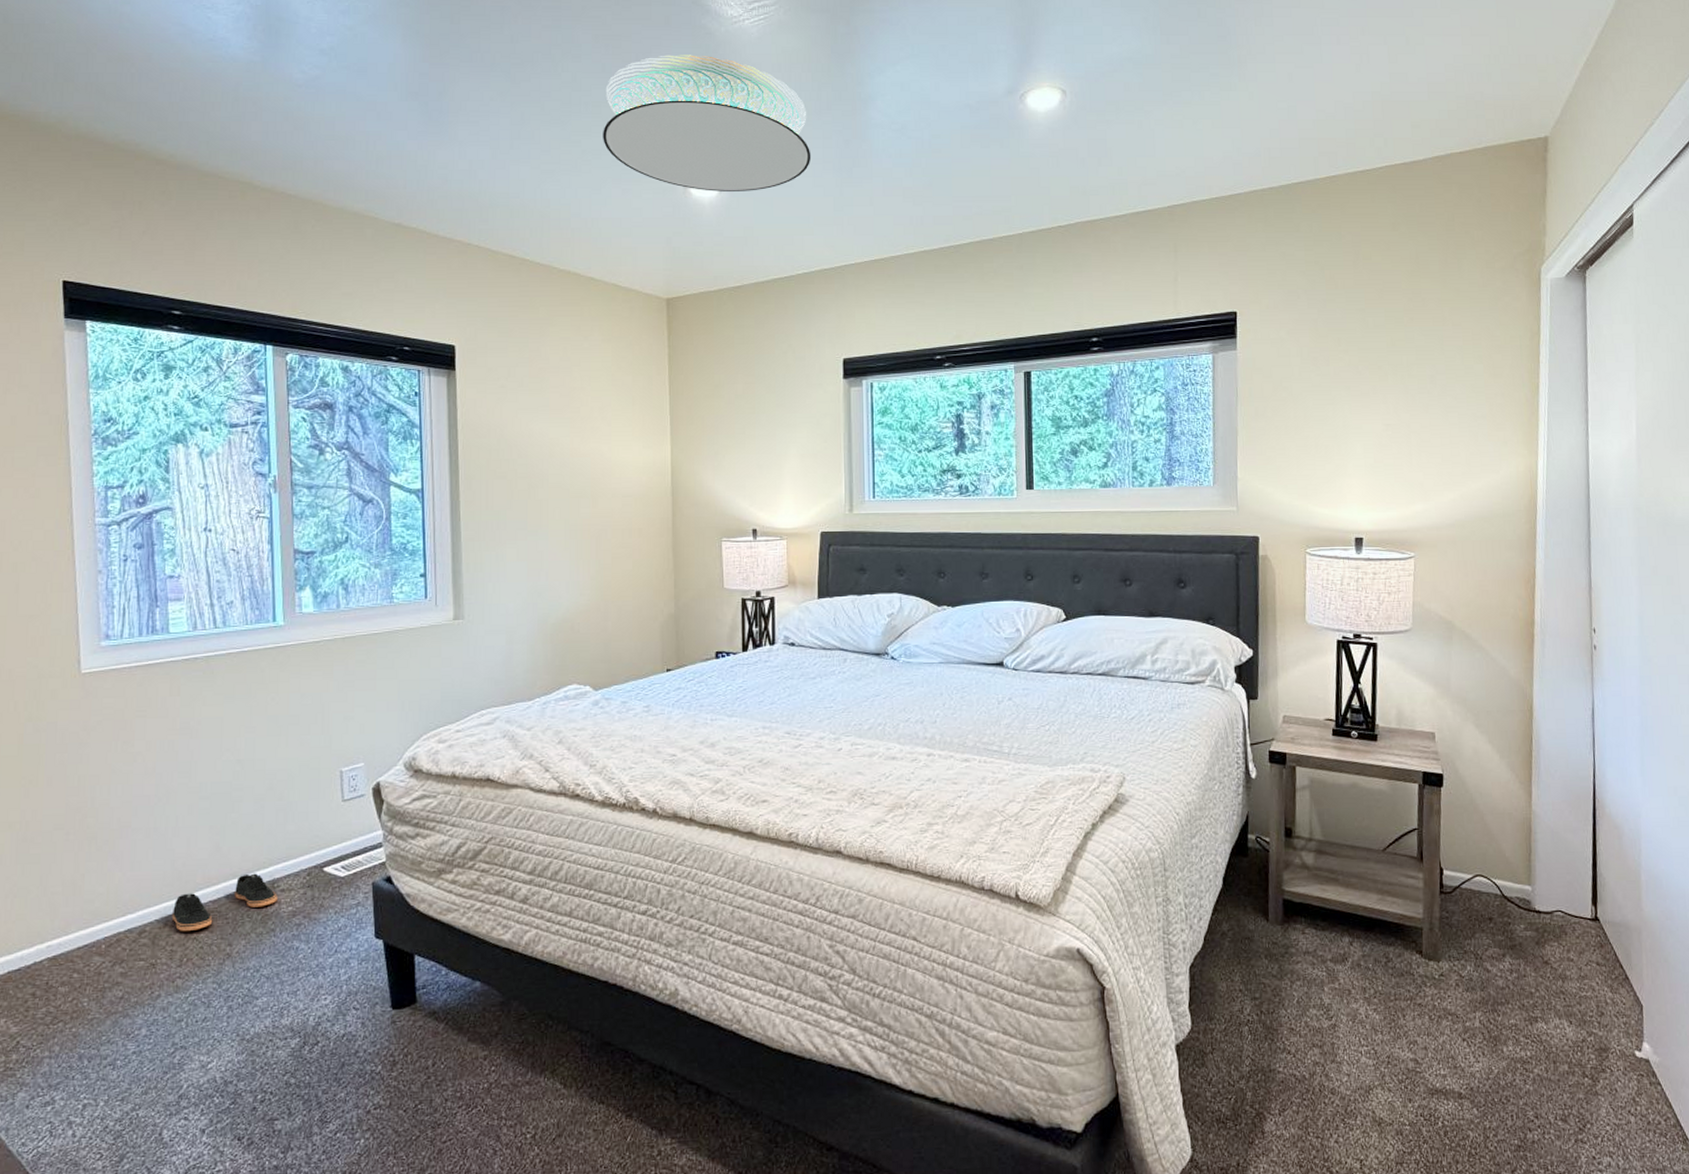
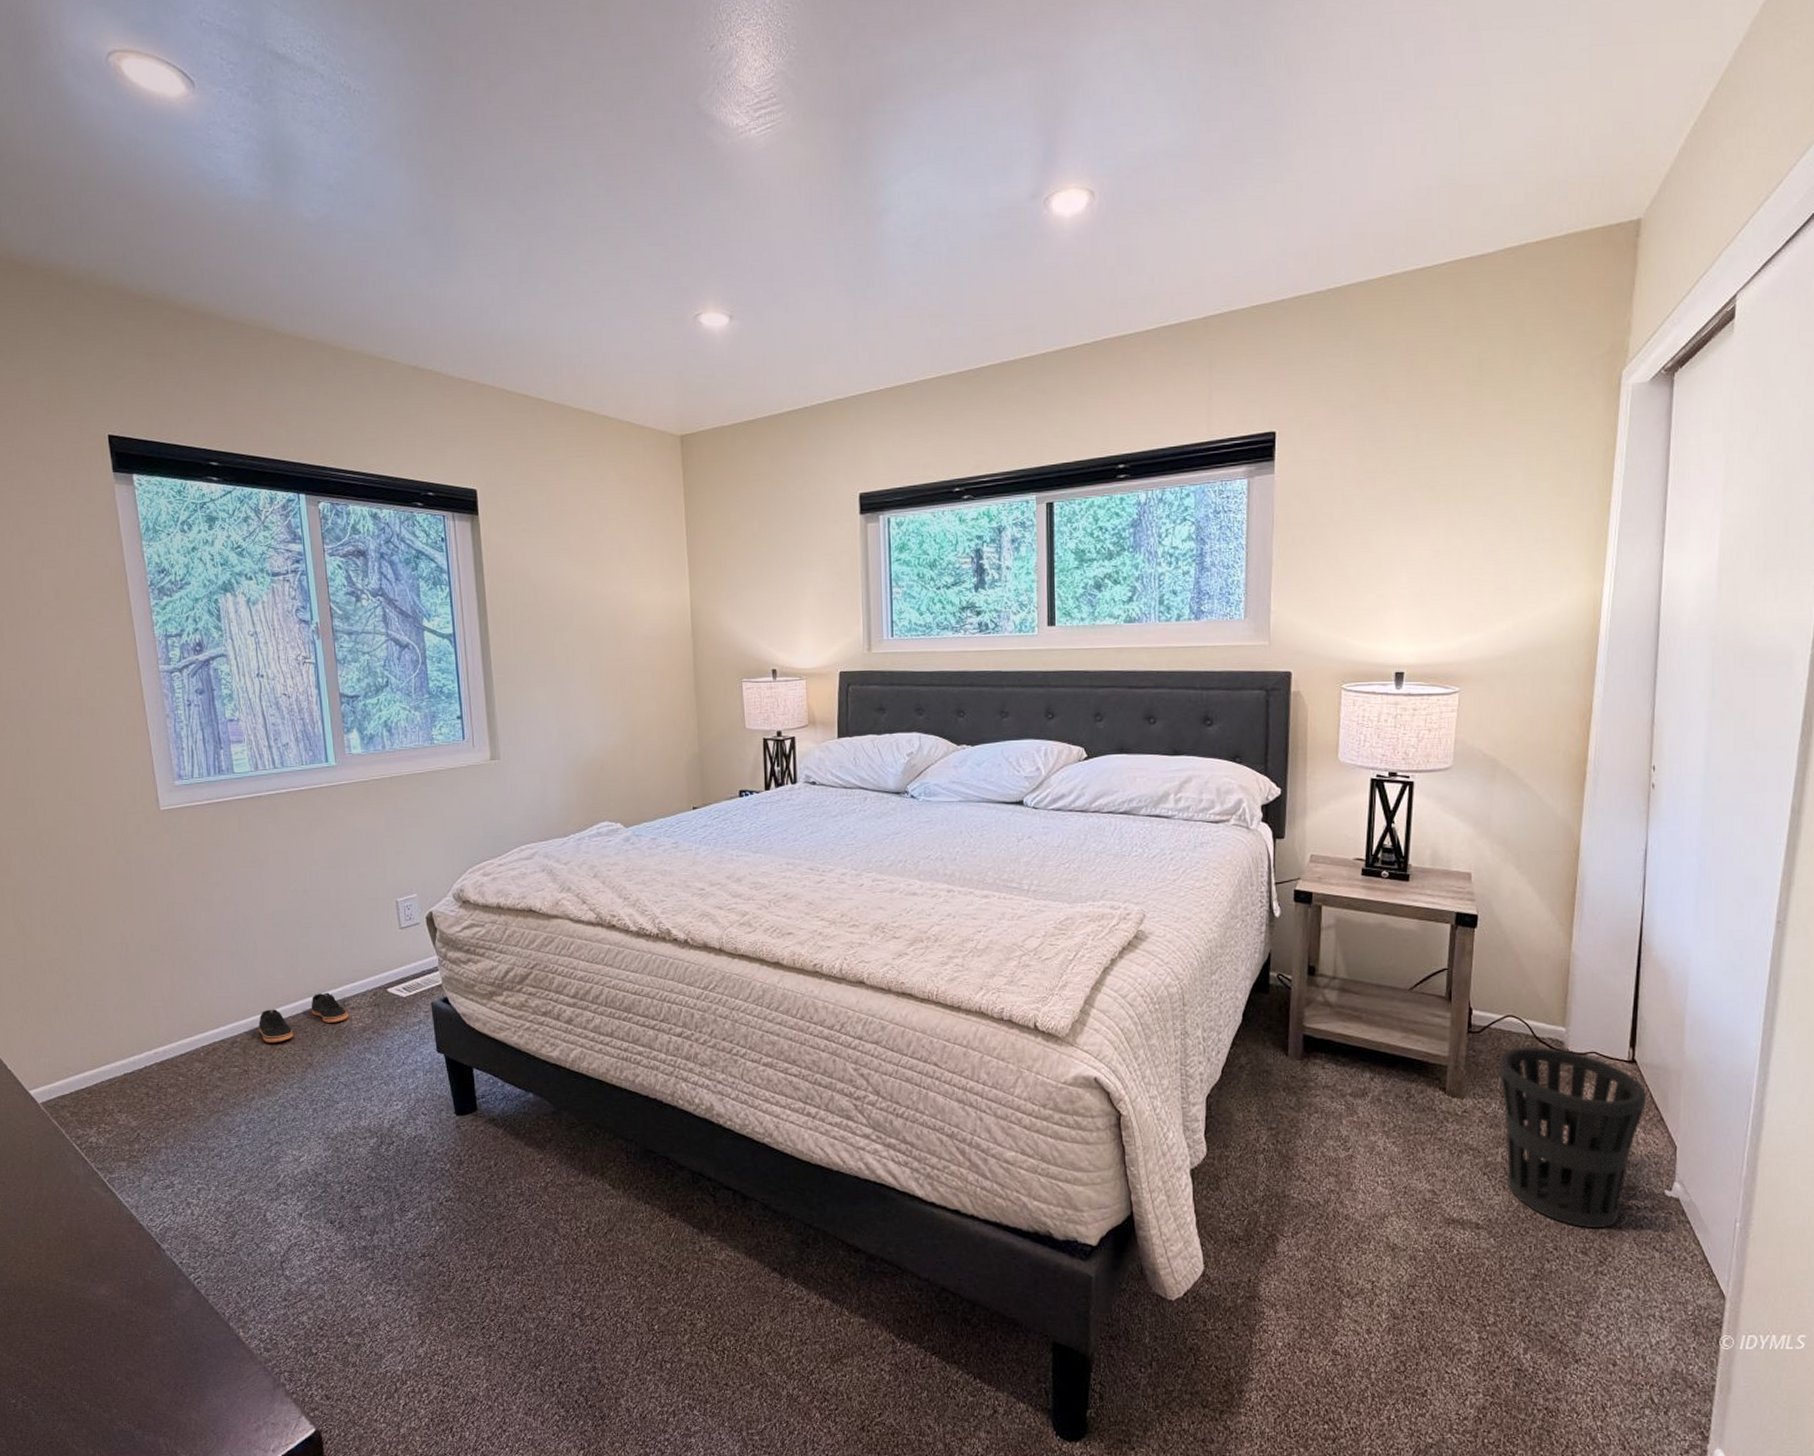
ceiling light: present [603,55,811,191] -> none [610,171,824,320]
wastebasket: none [1471,906,1612,1094] -> present [1500,1046,1647,1229]

